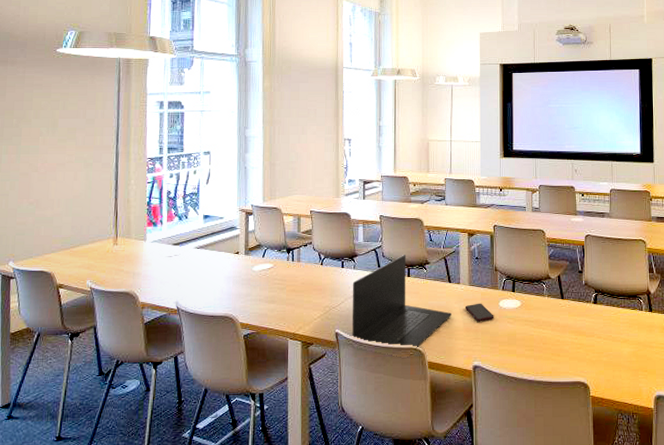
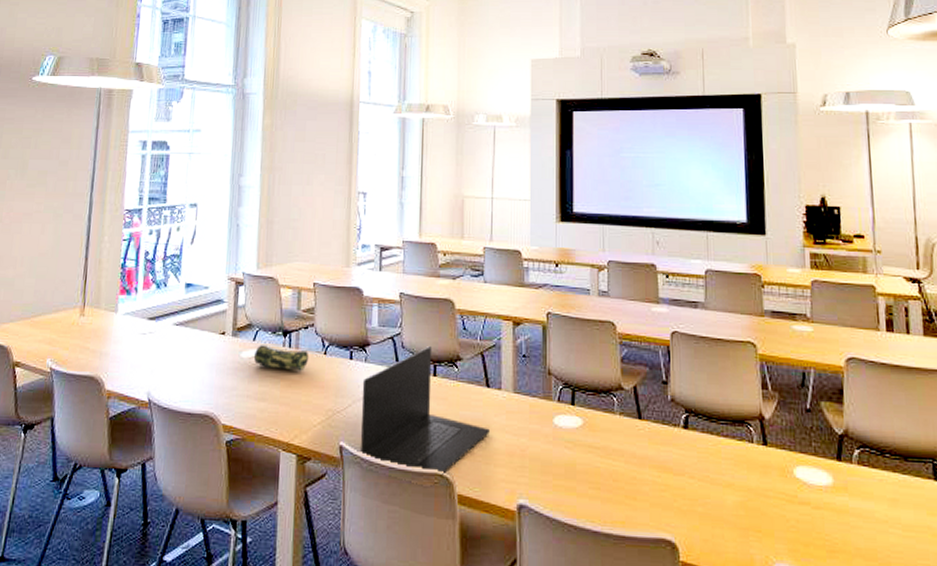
pencil case: none [263,260,309,278] -> present [253,345,309,370]
smartphone: present [465,303,494,322] -> none [507,417,547,444]

